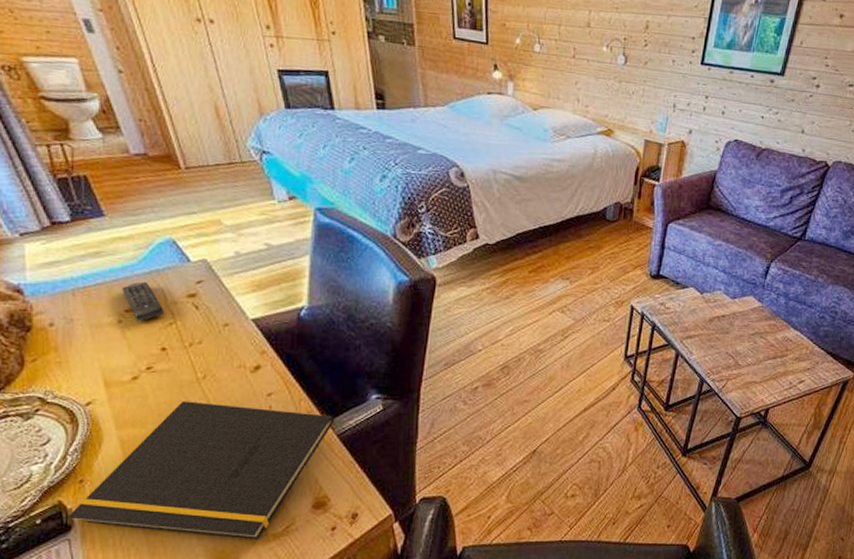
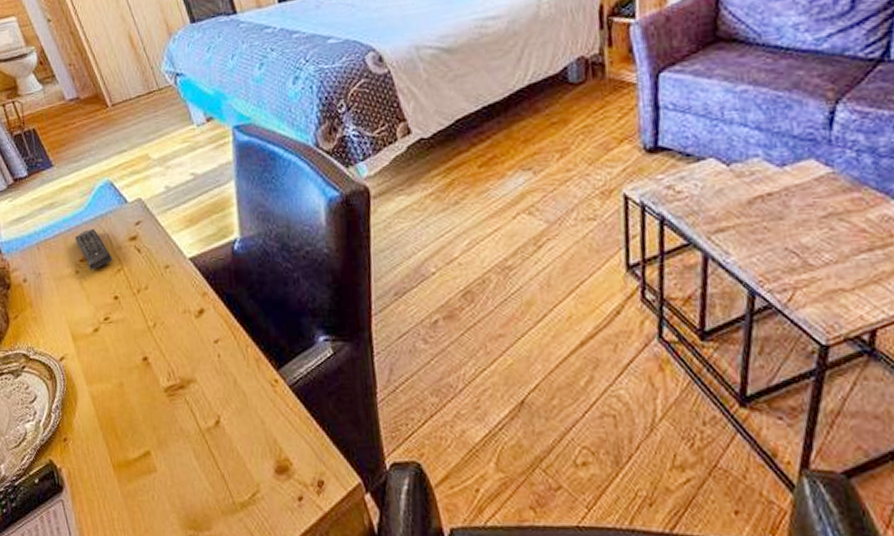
notepad: present [68,401,335,540] -> none [58,352,285,509]

